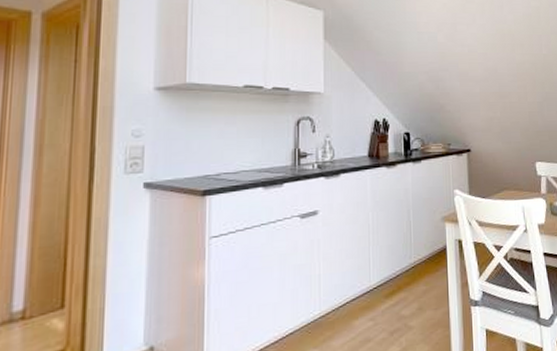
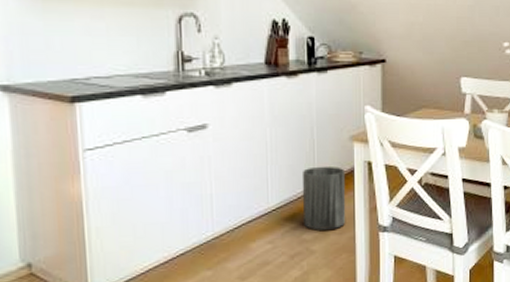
trash can: none [400,245,441,306] -> present [301,166,346,230]

